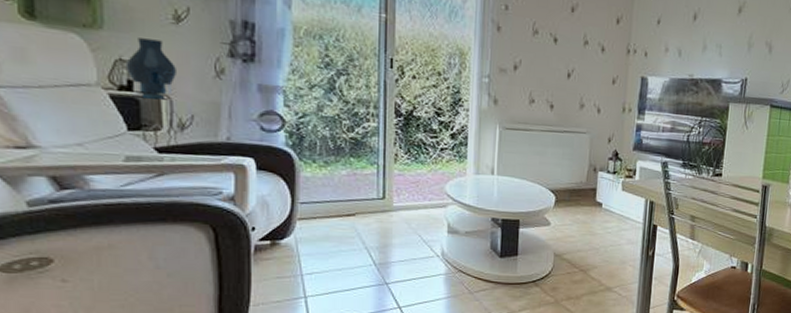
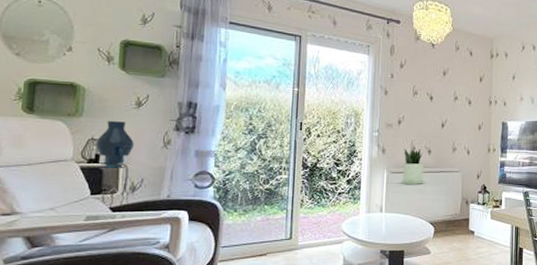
planter: none [515,101,546,146] -> present [400,148,425,185]

